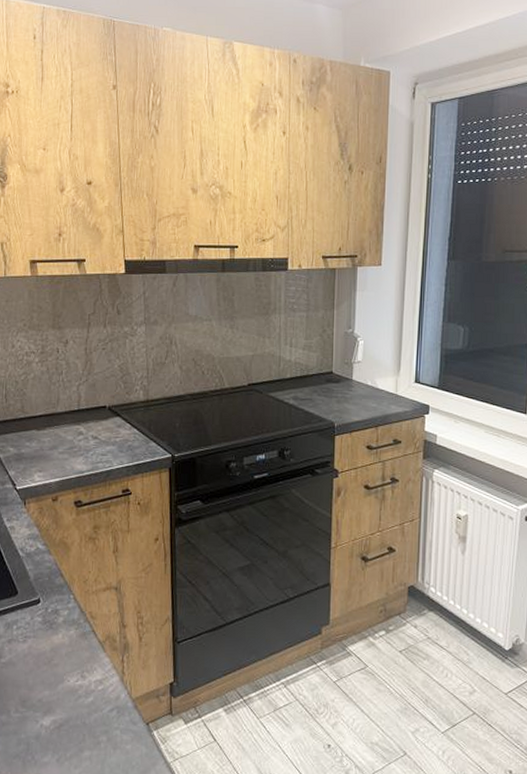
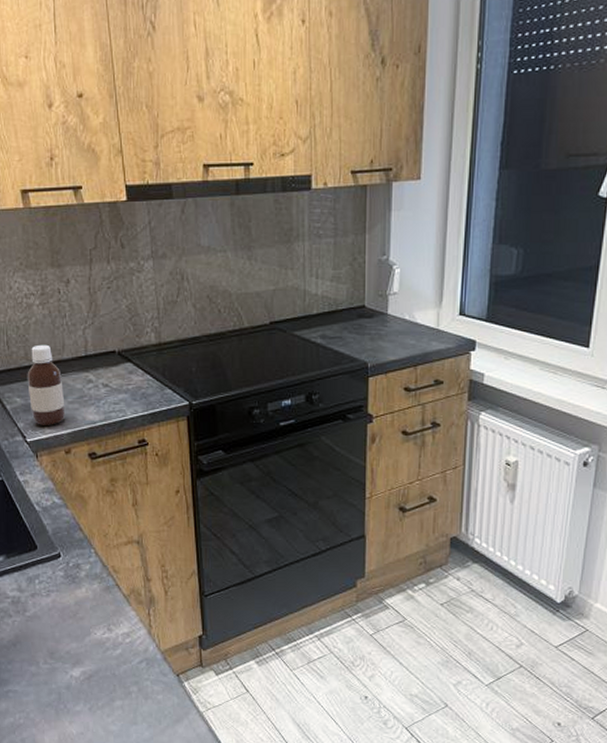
bottle: none [21,398,56,474] -> present [27,344,66,425]

